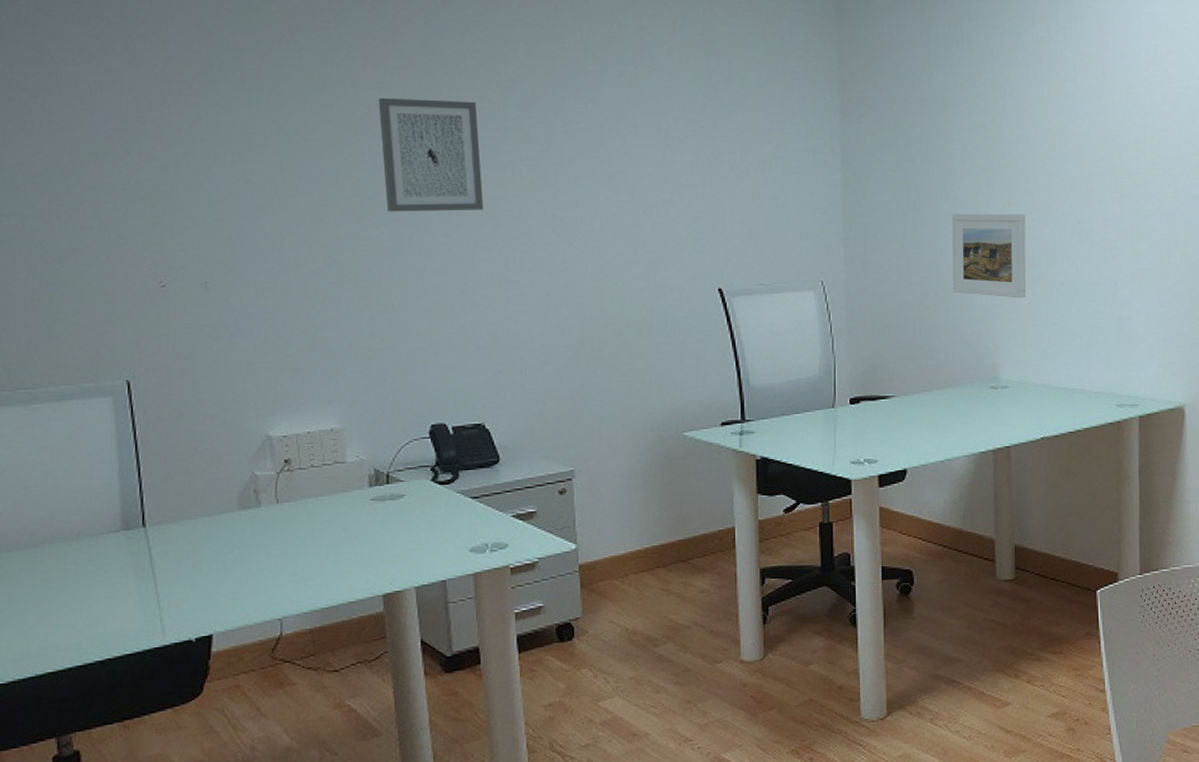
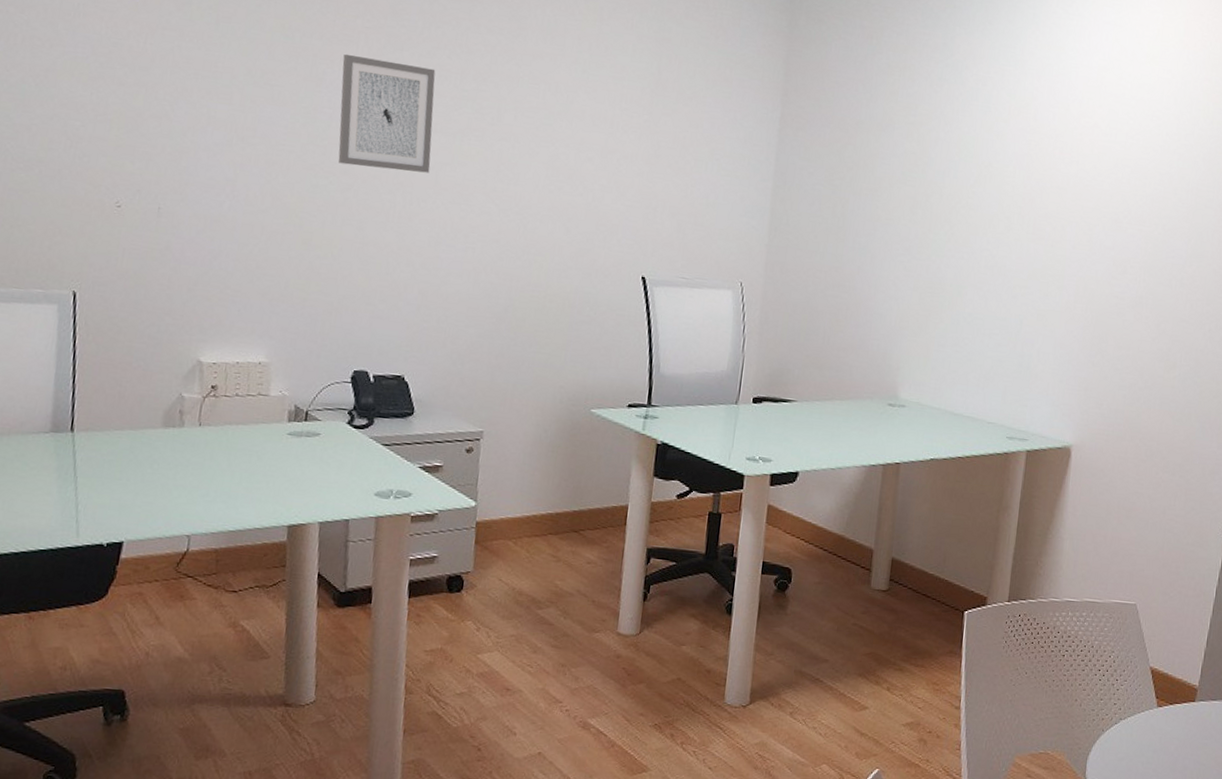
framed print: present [952,213,1026,298] -> none [865,234,943,324]

